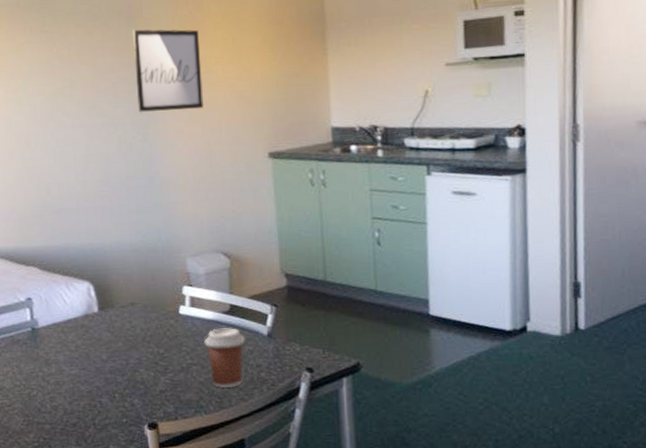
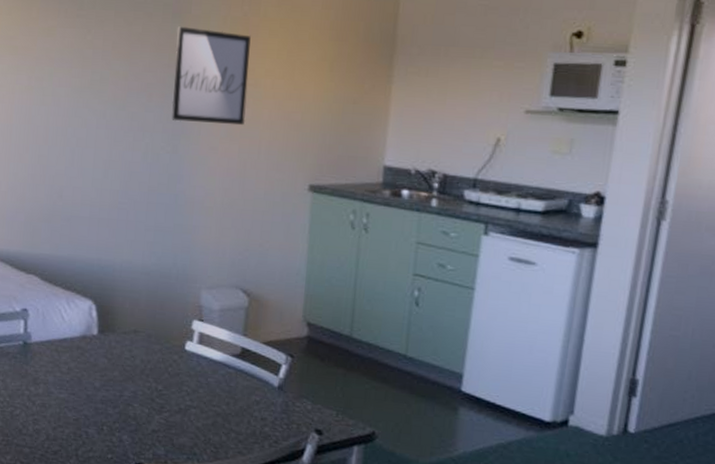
coffee cup: present [204,328,246,388] -> none [207,372,253,439]

